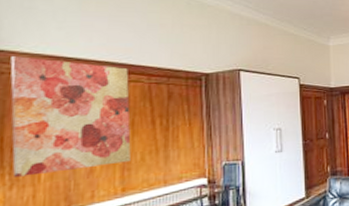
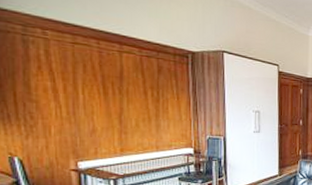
wall art: present [10,56,131,177] -> none [14,16,127,129]

